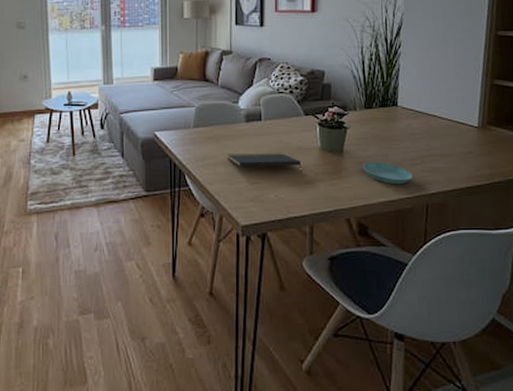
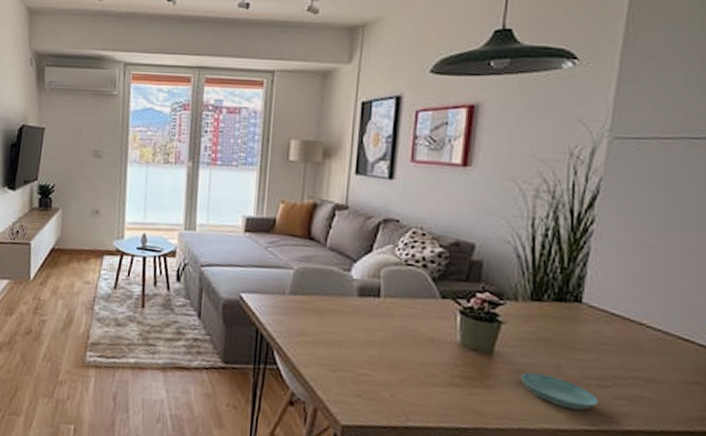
notepad: present [227,153,302,173] -> none [330,332,431,372]

